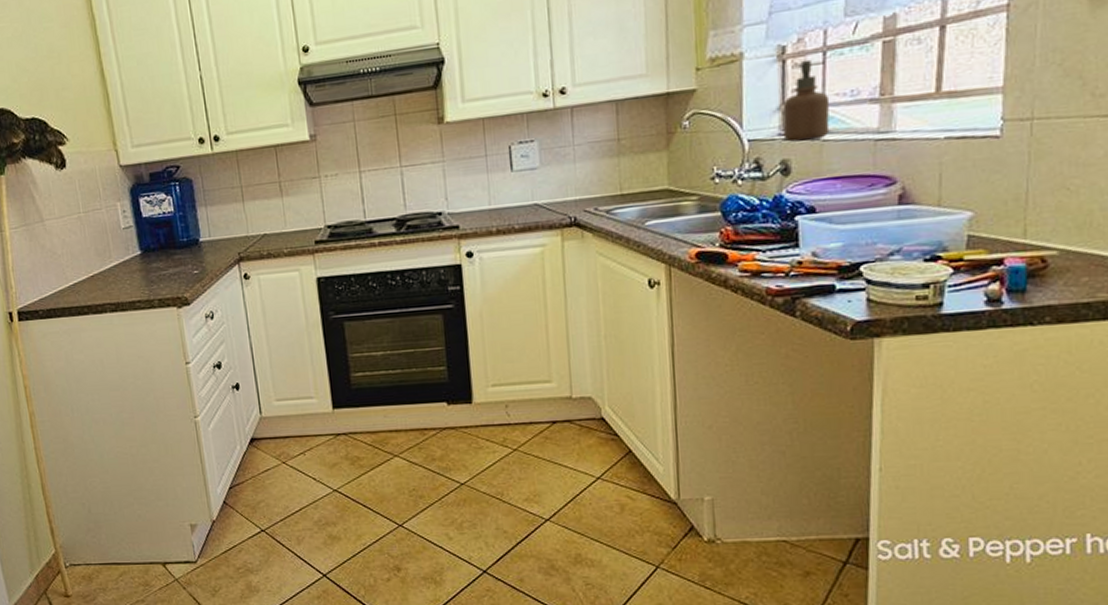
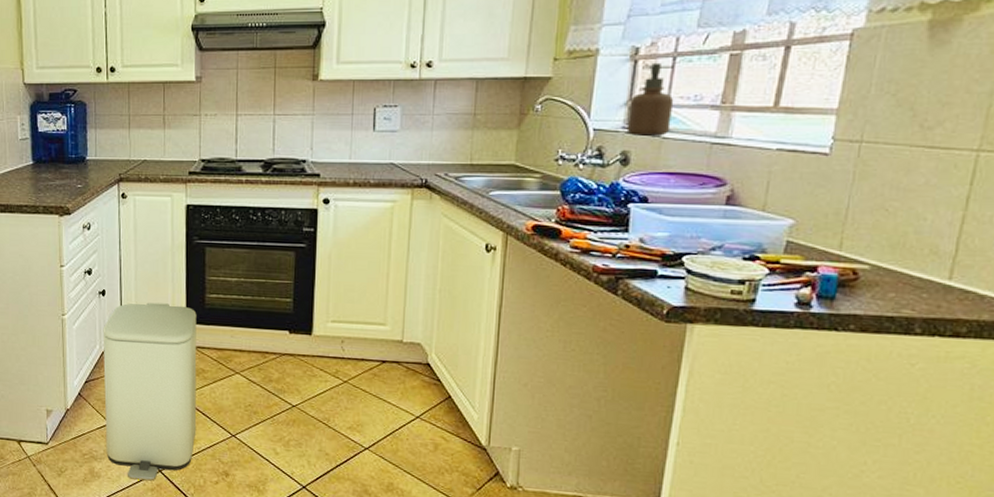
pedal bin: none [241,389,359,589] -> present [103,302,197,481]

